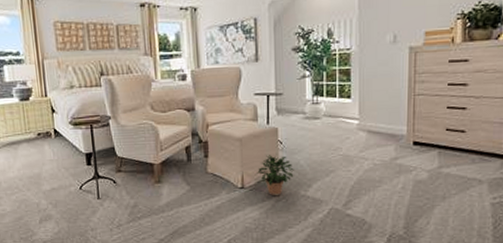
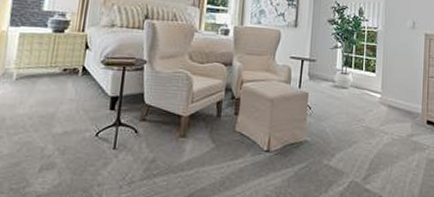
potted plant: present [256,155,294,195] -> none [283,119,320,162]

